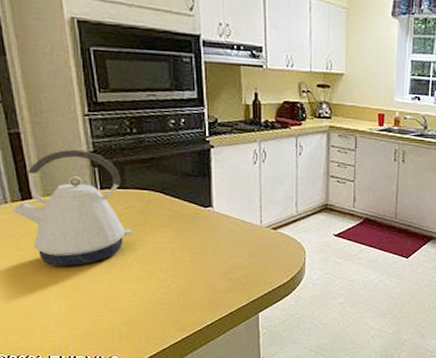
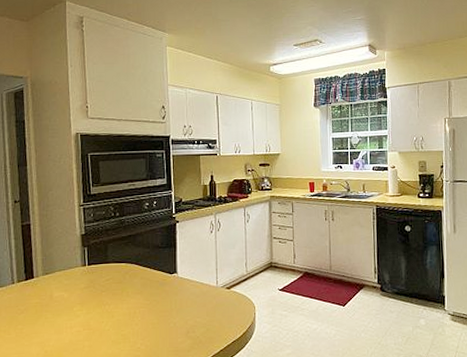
kettle: present [11,149,132,266] -> none [17,233,111,336]

